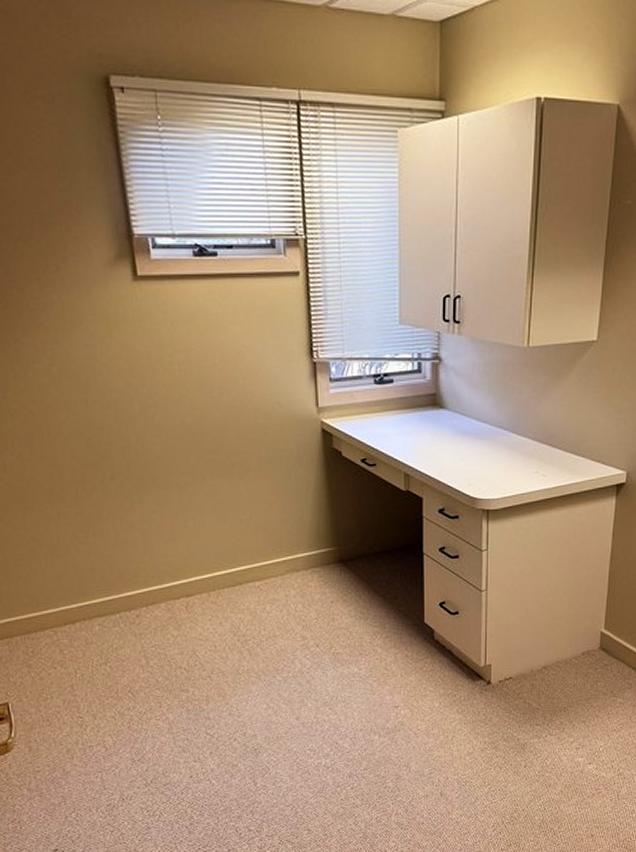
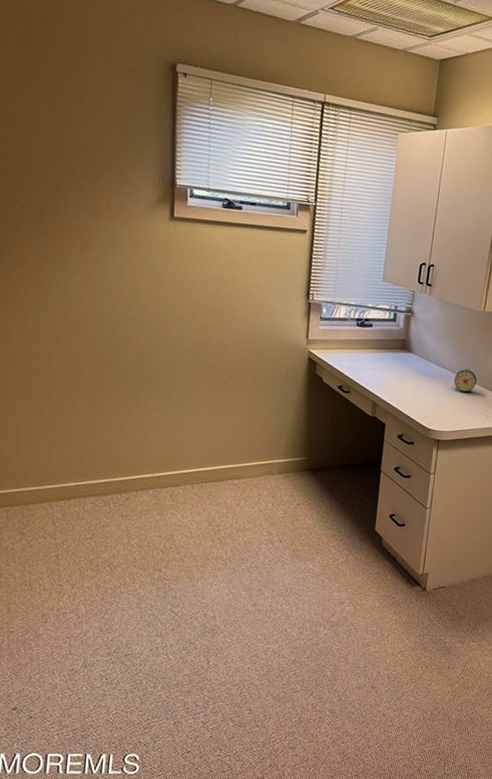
alarm clock: none [500,421,527,449] -> present [454,369,477,393]

